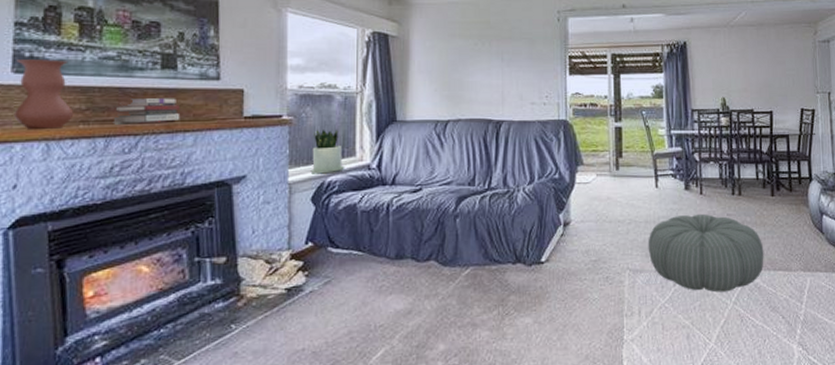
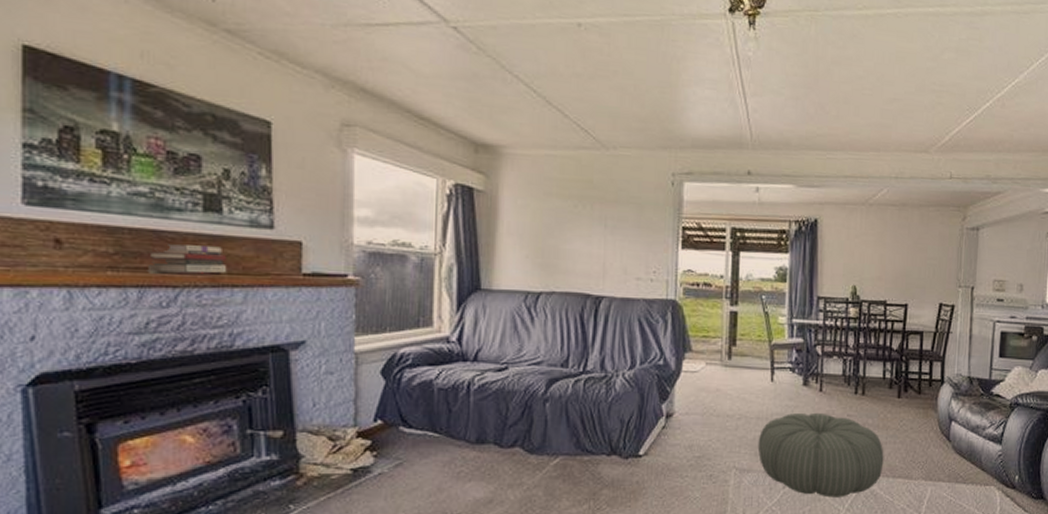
vase: present [13,59,74,131] -> none [27,189,100,275]
planter: present [310,128,345,174] -> none [380,293,421,345]

